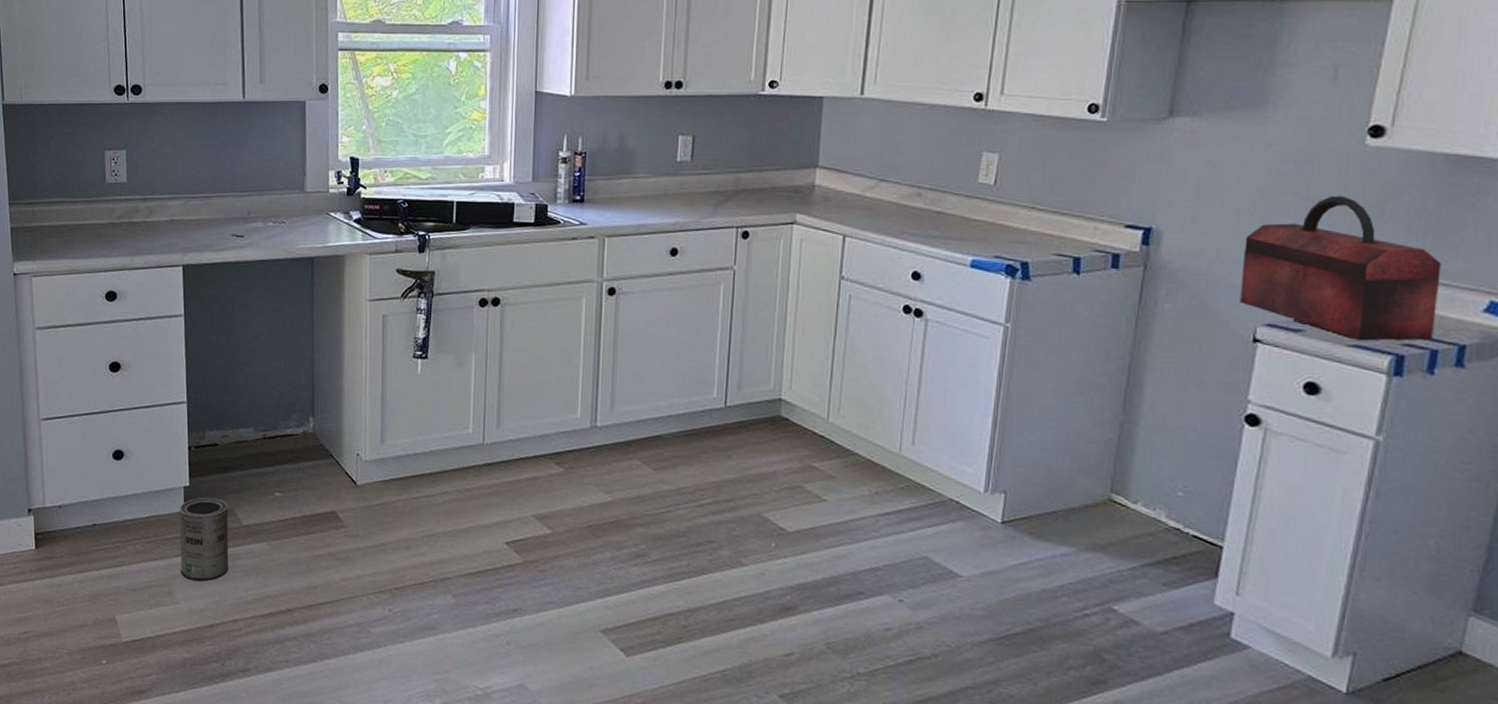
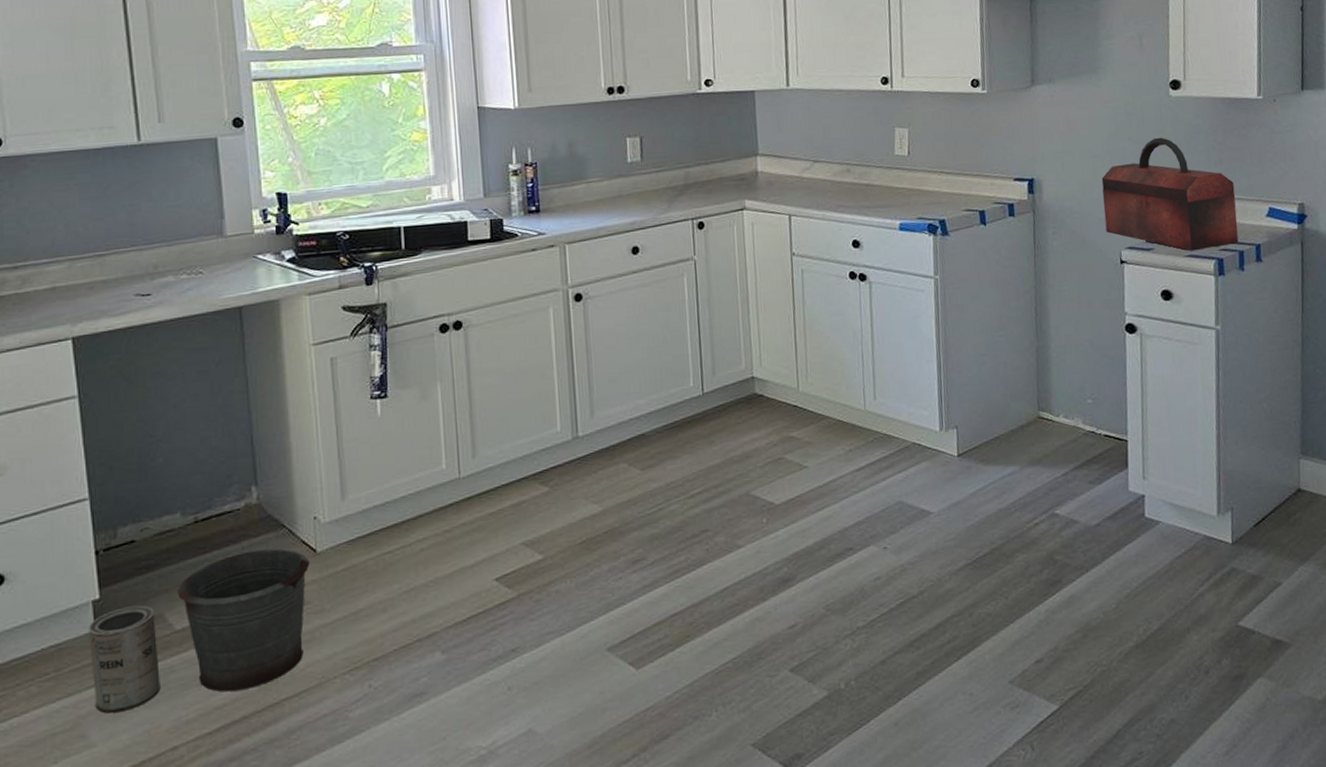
bucket: none [246,472,351,588] -> present [177,548,310,692]

